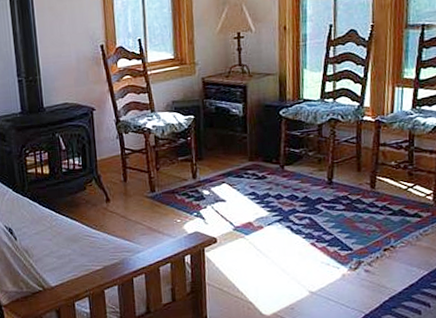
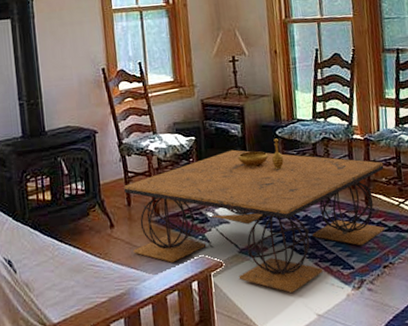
coffee table: none [120,129,395,270] -> present [124,149,385,293]
decorative bowl: none [238,118,287,151] -> present [238,138,284,170]

